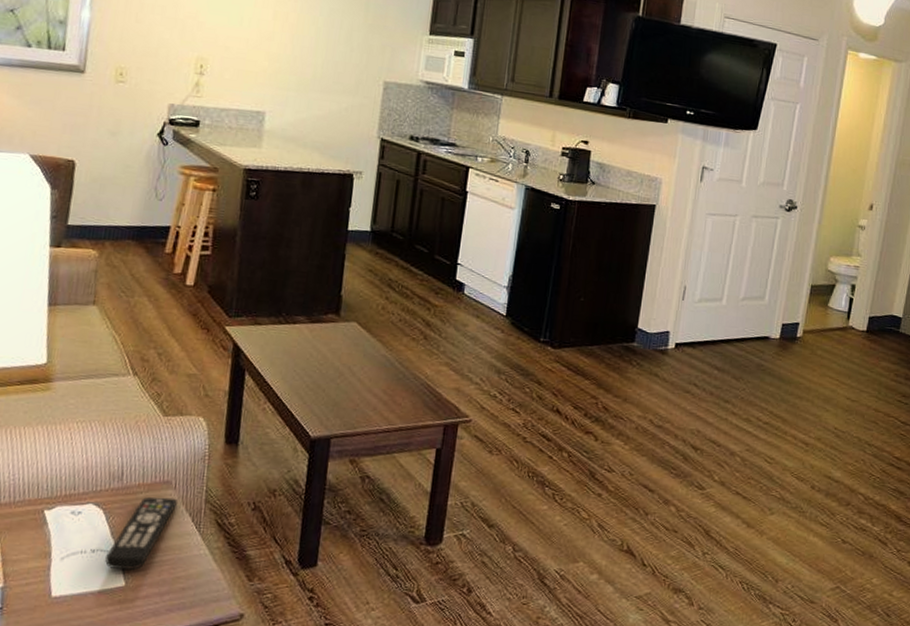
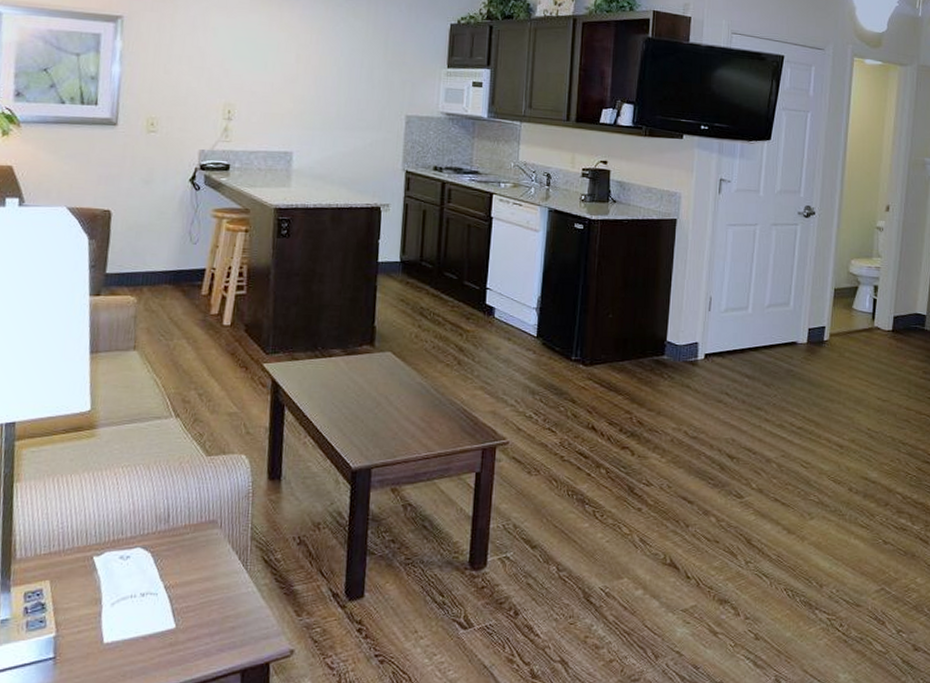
remote control: present [105,497,177,570] -> none [155,537,224,613]

